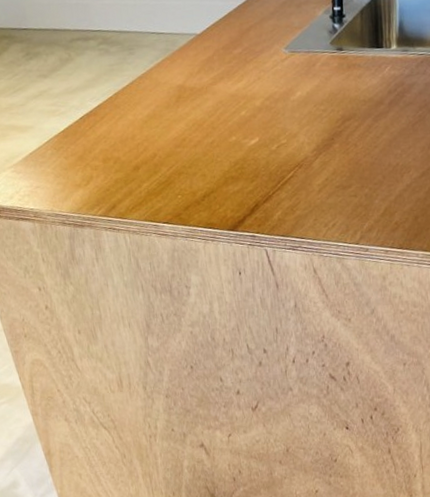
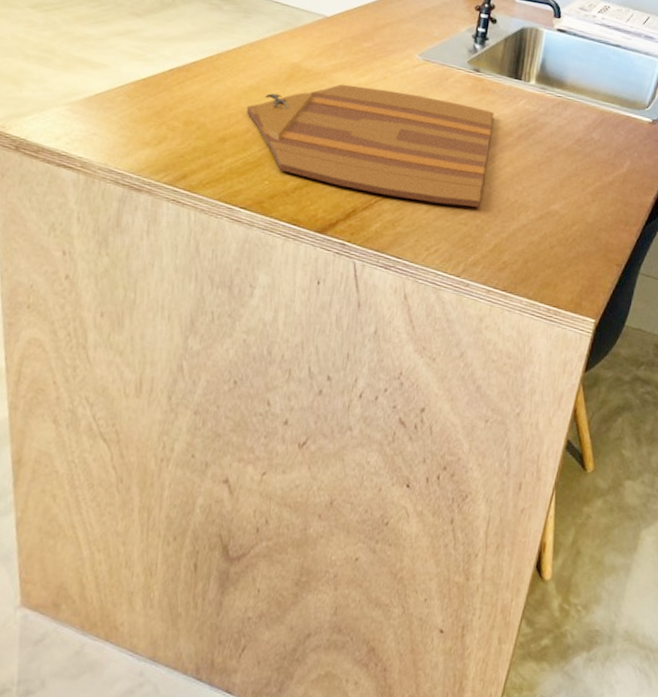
cutting board: none [149,85,365,186] -> present [246,84,494,207]

